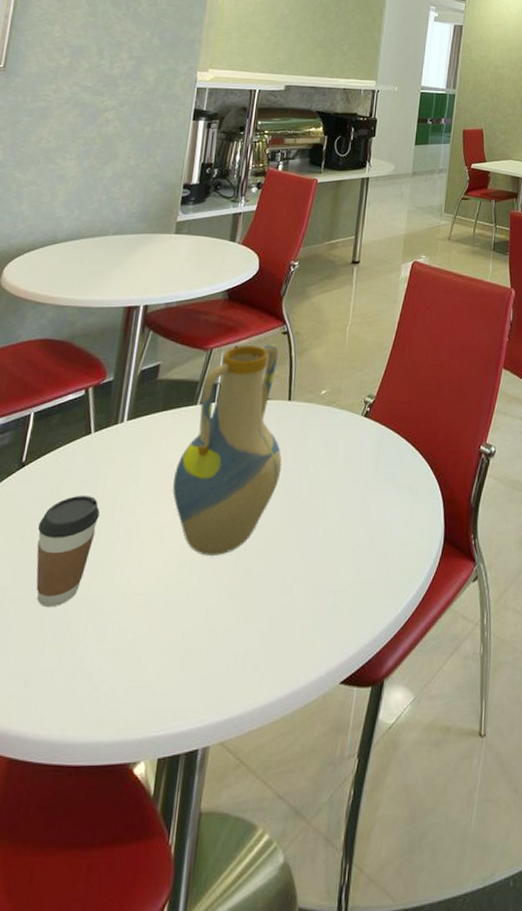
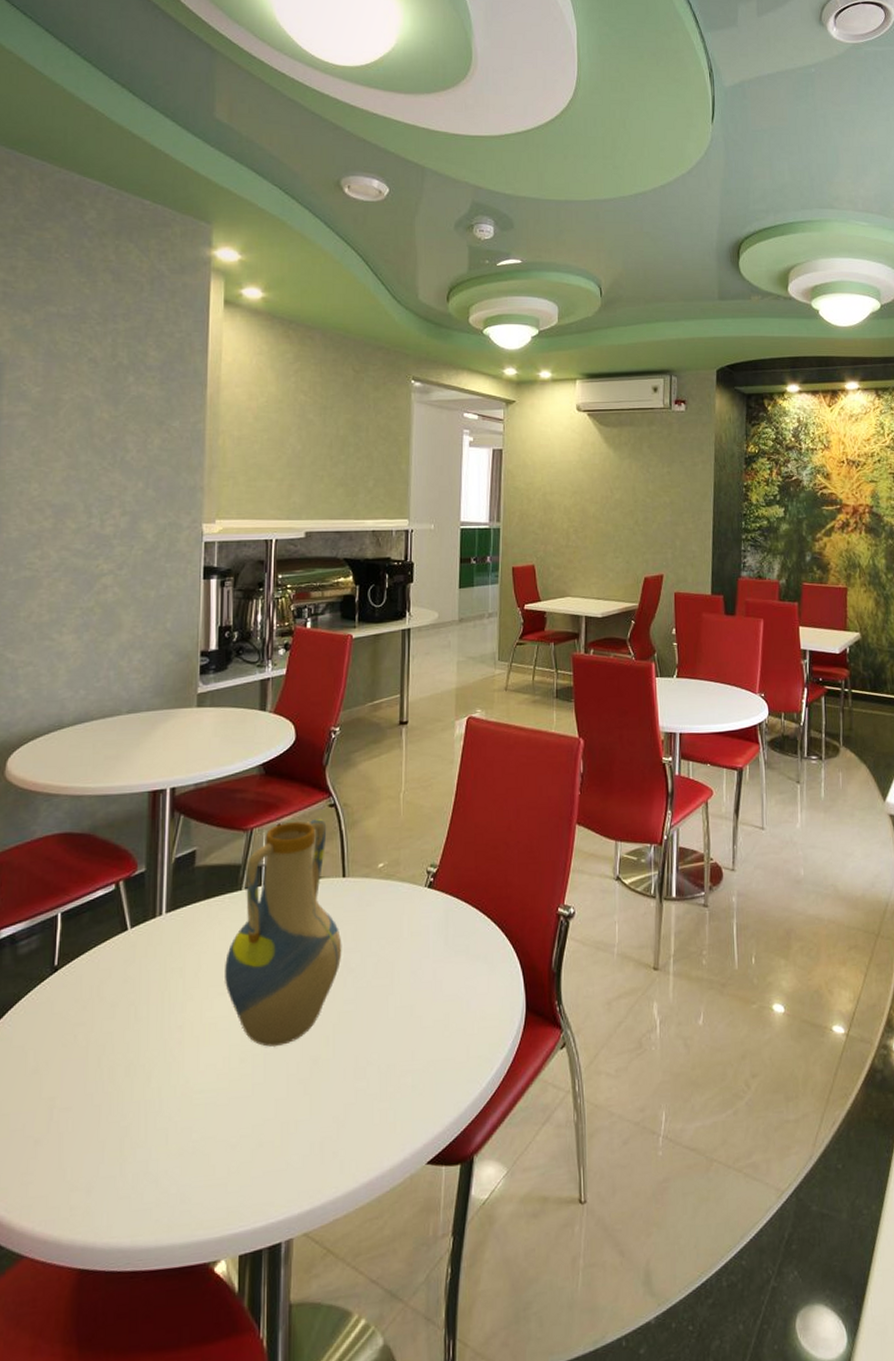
coffee cup: present [36,495,100,608] -> none [81,994,148,1115]

